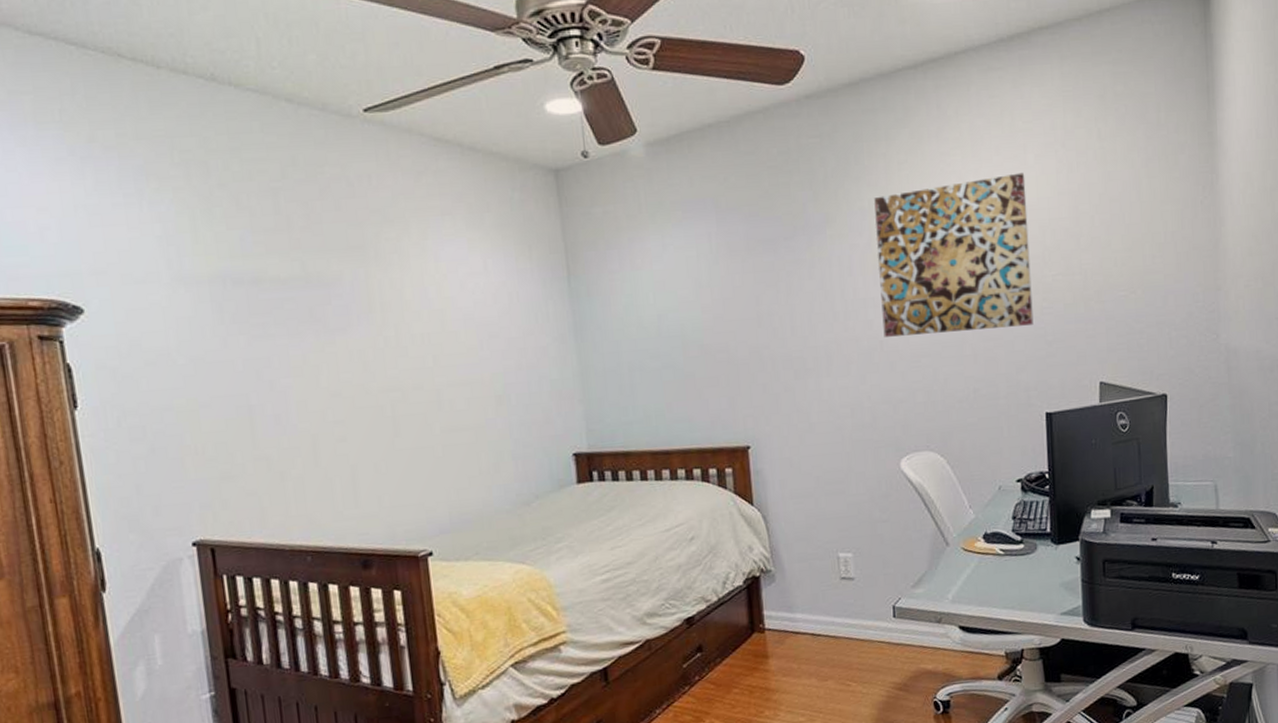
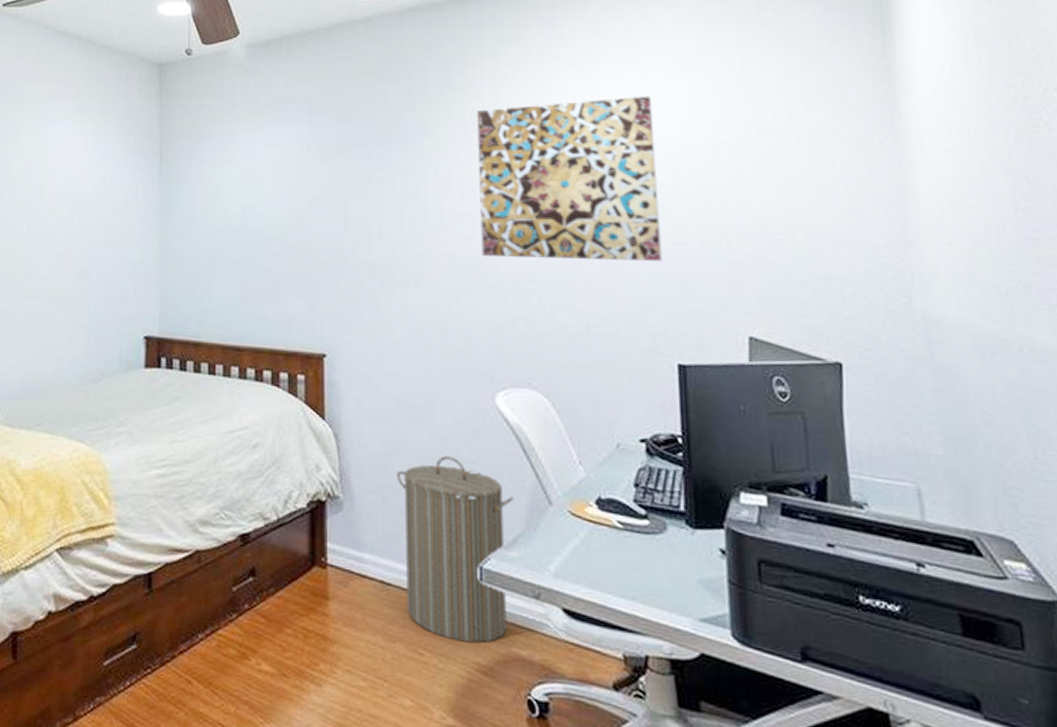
laundry hamper: none [820,519,918,669] -> present [397,456,514,643]

